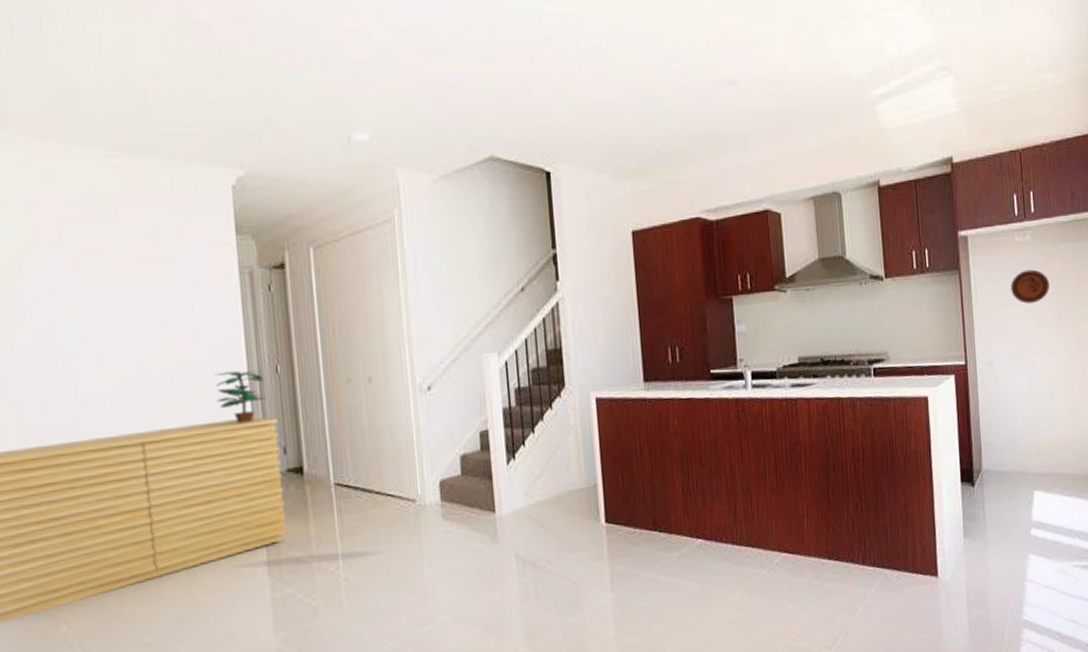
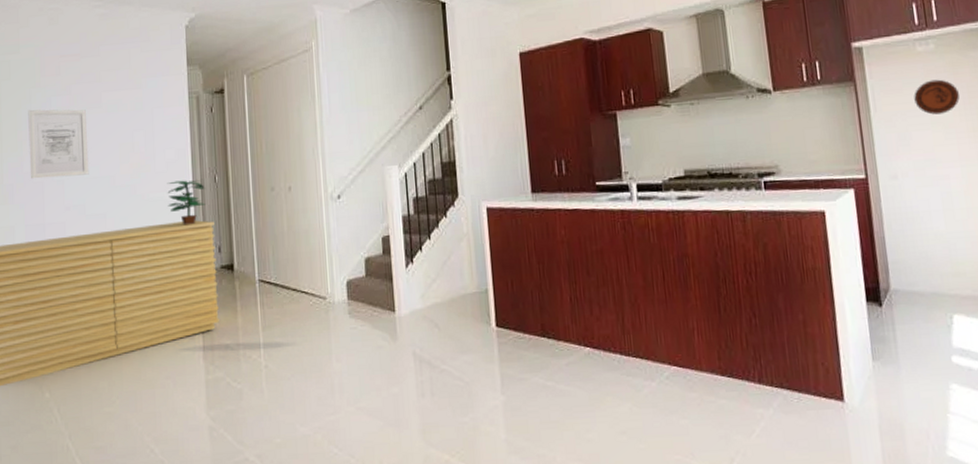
wall art: none [18,283,109,371] -> present [28,109,89,179]

